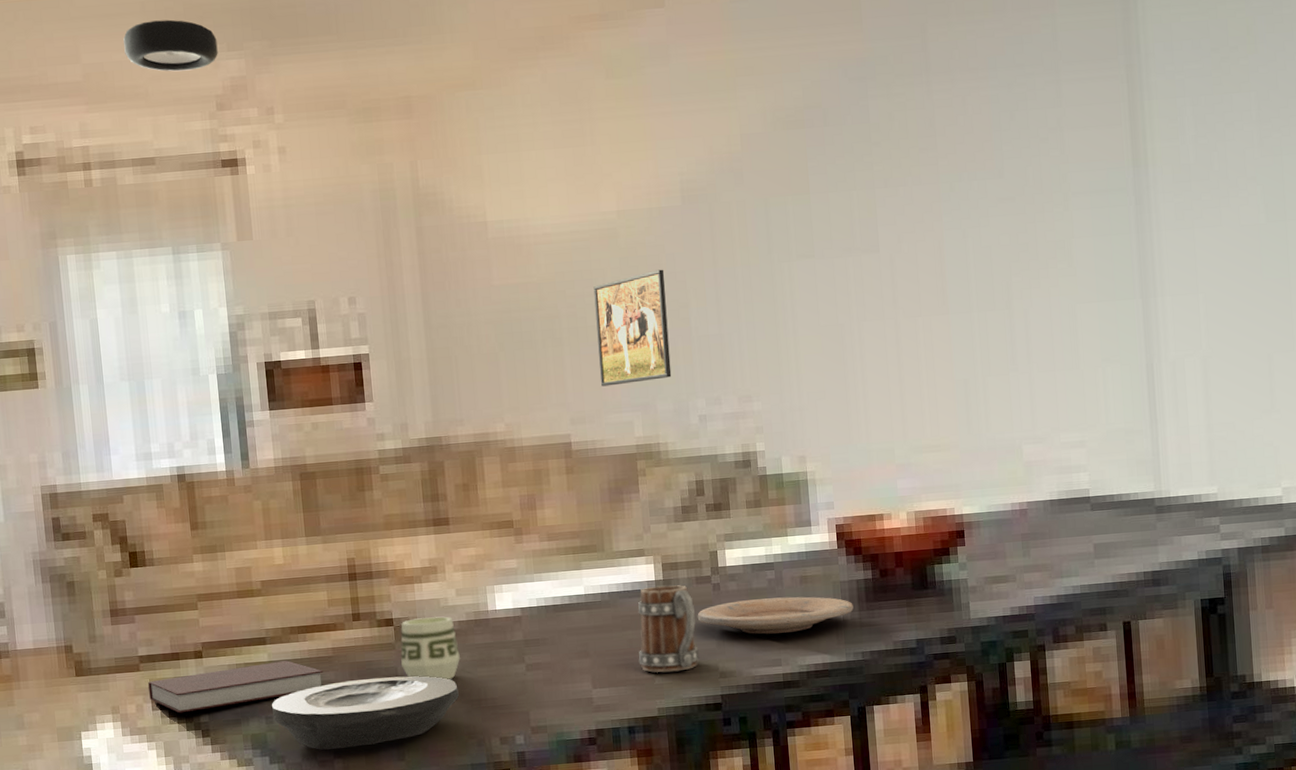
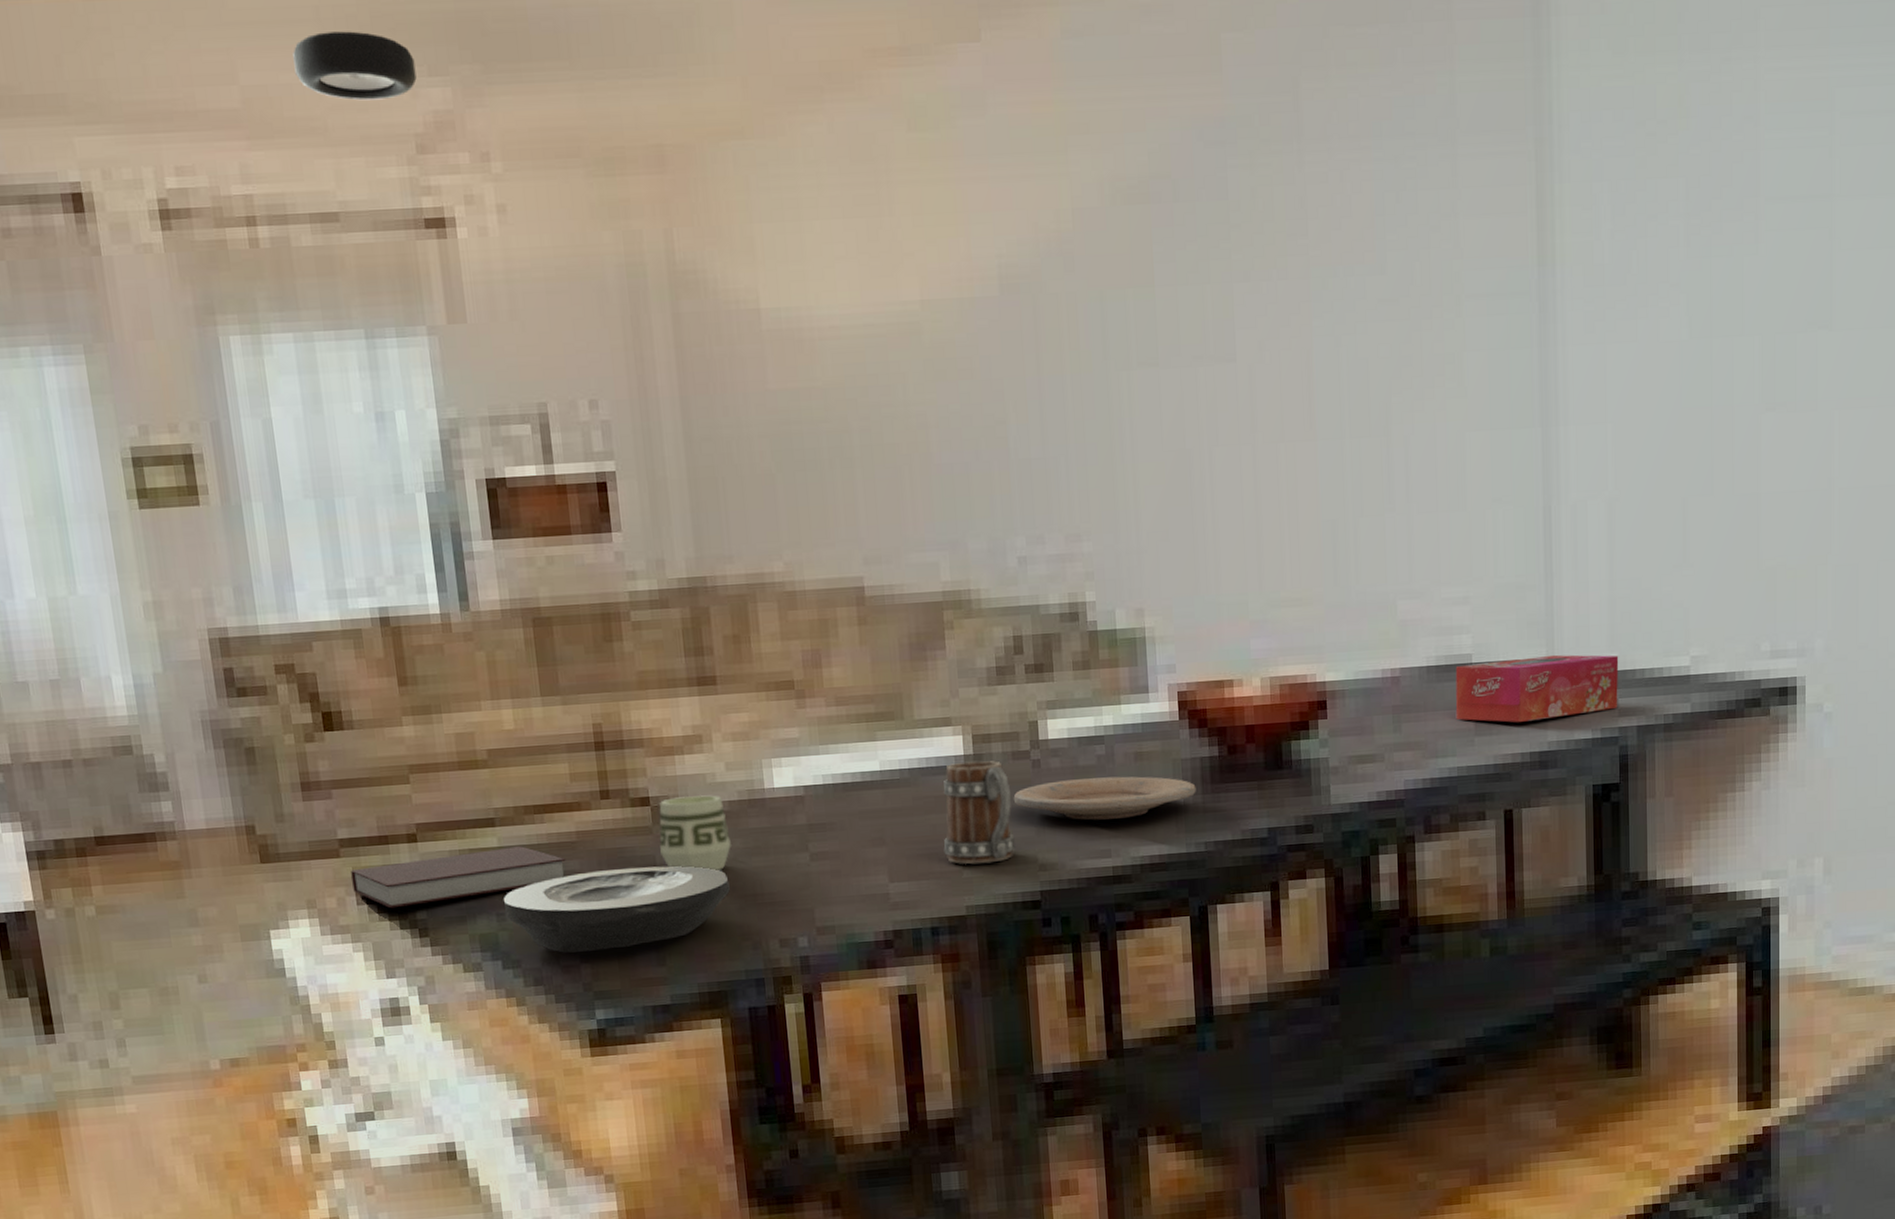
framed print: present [593,269,672,387] -> none [891,375,986,519]
tissue box: none [1075,487,1220,547] -> present [1455,654,1619,723]

